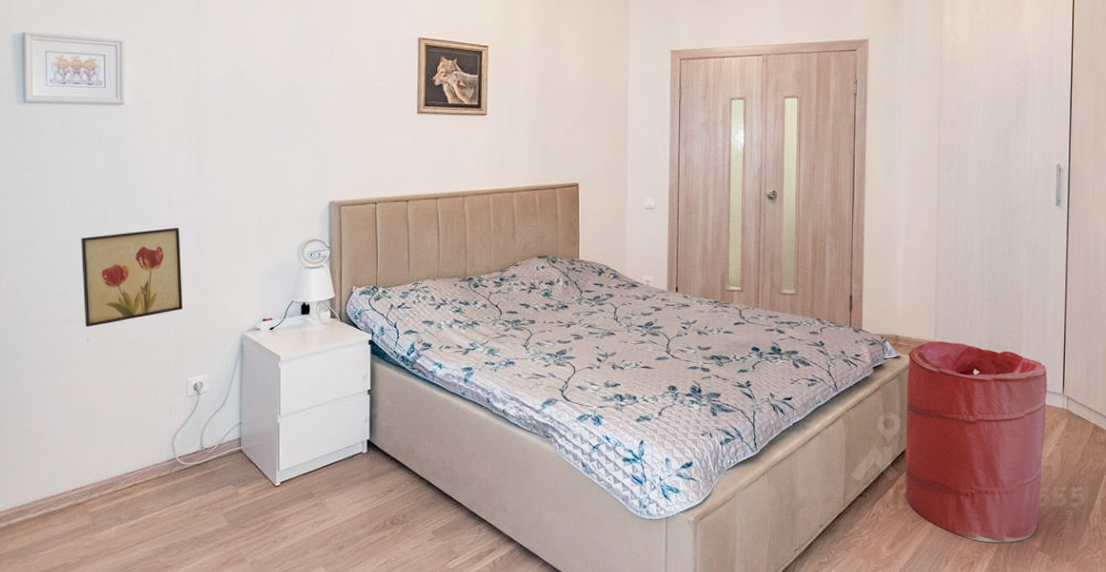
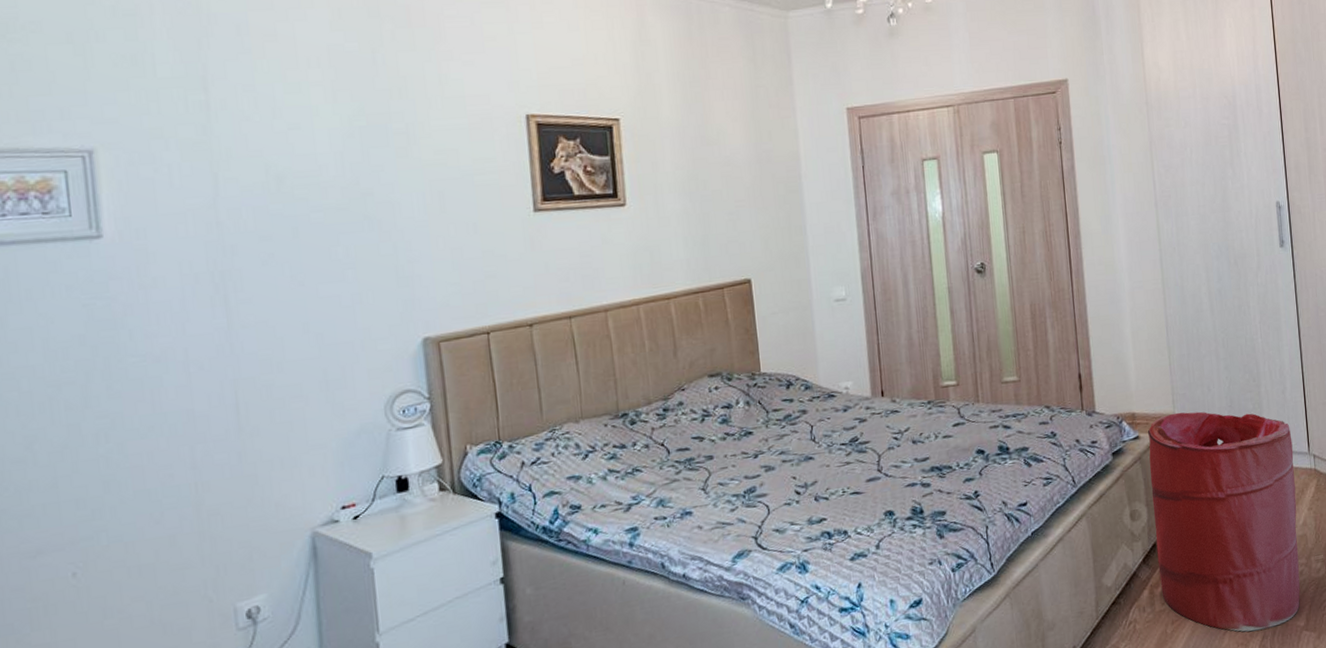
wall art: present [81,227,183,327] -> none [50,398,220,557]

